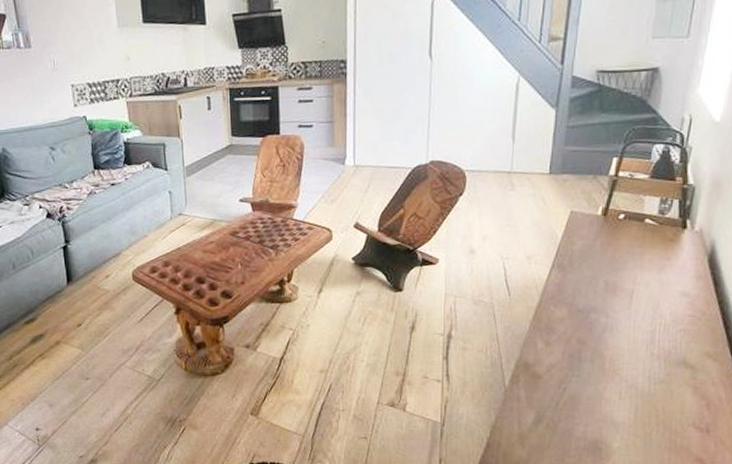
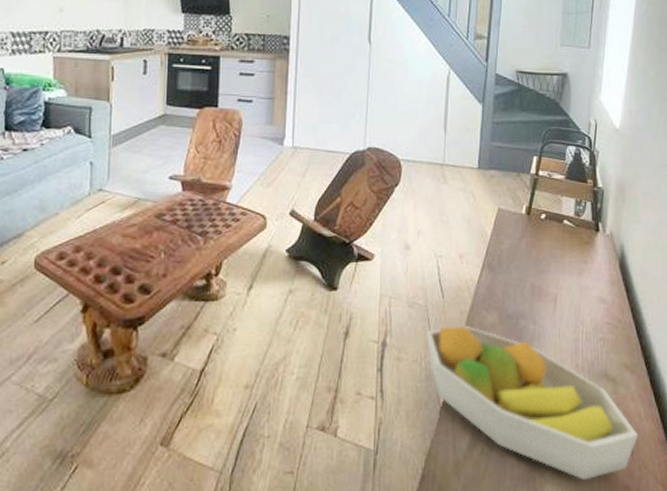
fruit bowl: none [492,319,718,453] -> present [427,325,639,481]

